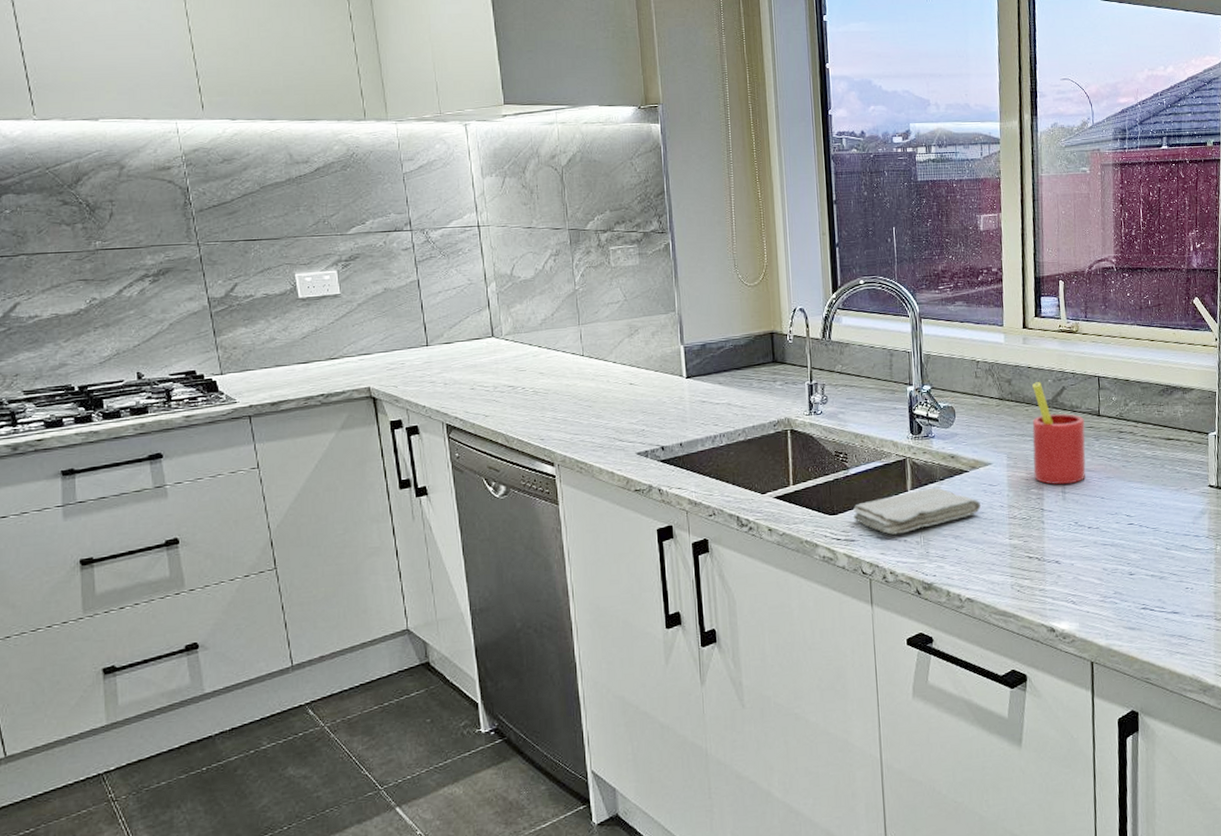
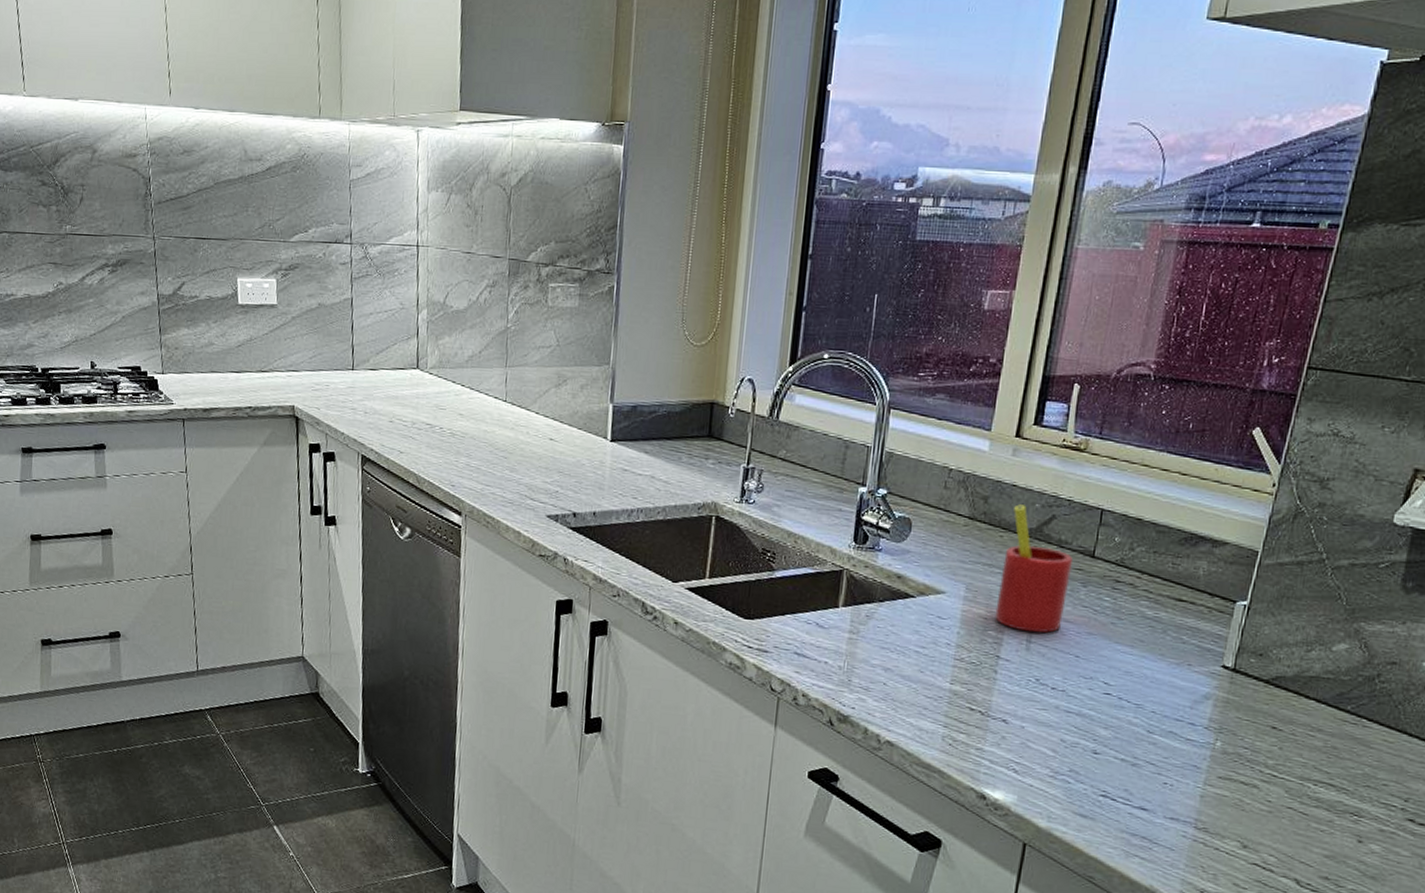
washcloth: present [853,487,981,535] -> none [771,608,923,654]

